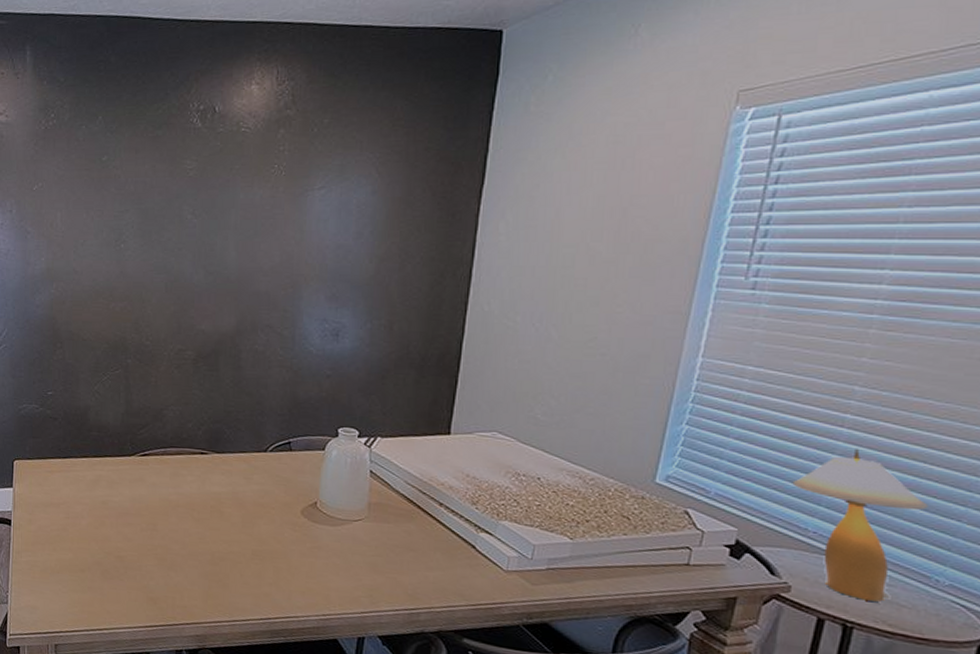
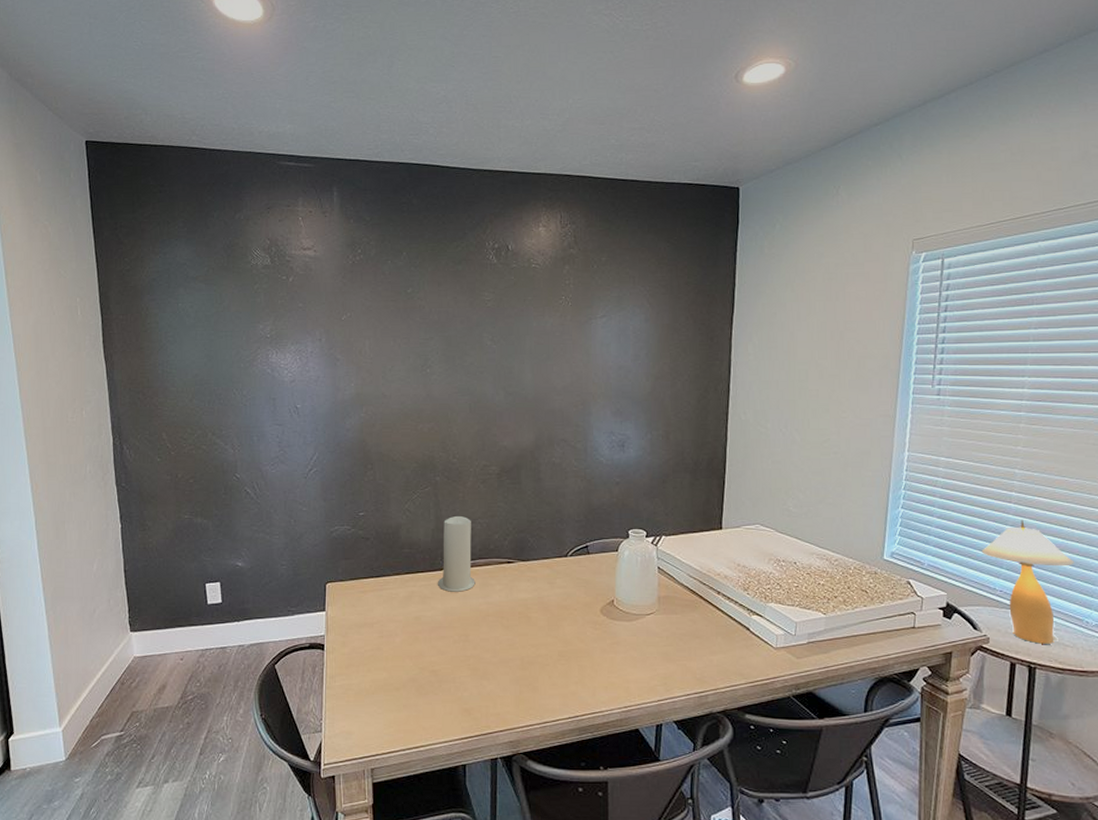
candle: none [125,401,166,480] -> present [437,515,475,592]

